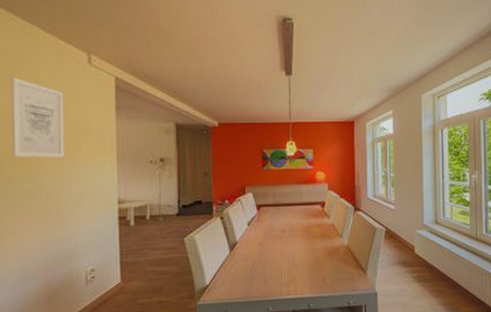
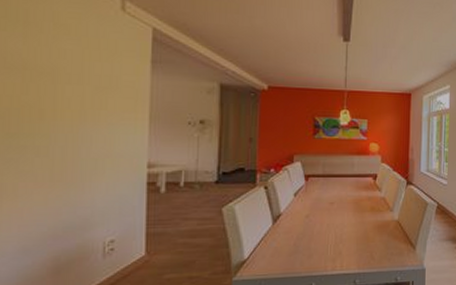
wall art: present [11,77,65,158] -> none [21,17,88,113]

